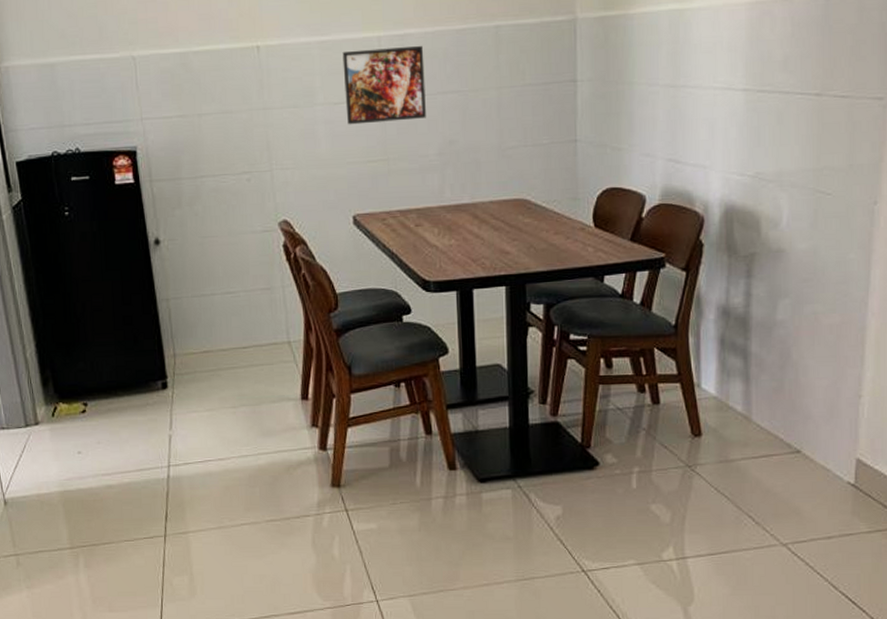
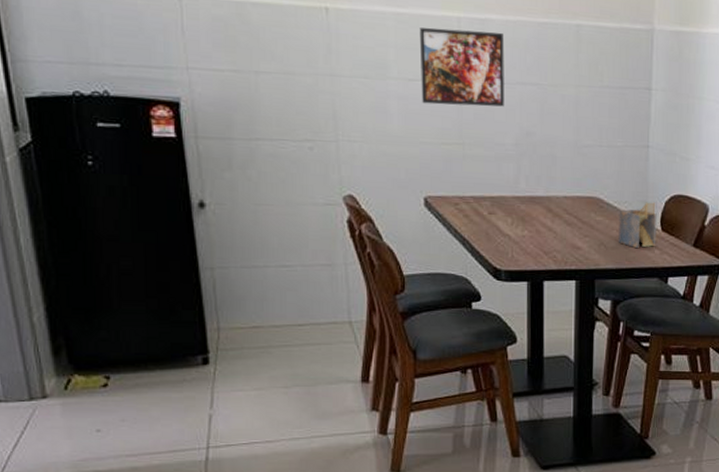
napkin holder: none [548,198,589,249] -> present [618,202,657,249]

